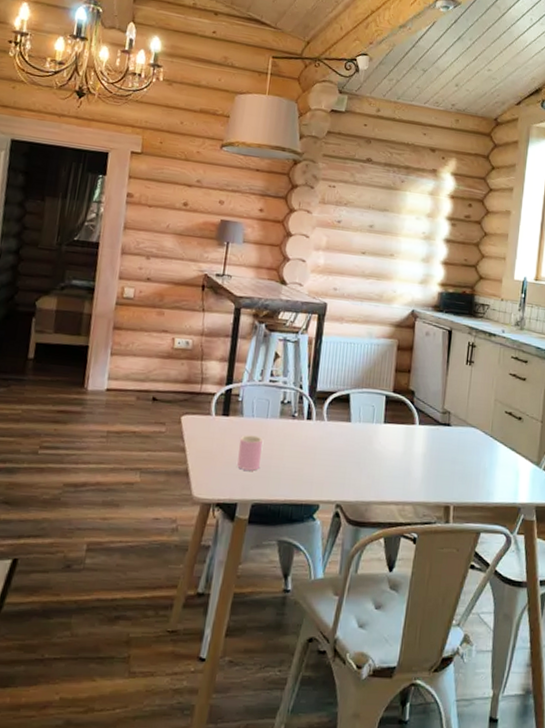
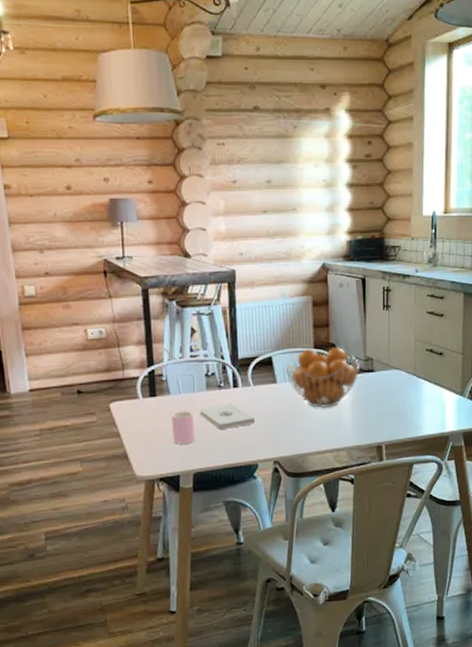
notepad: none [269,435,324,462] -> present [200,403,256,429]
fruit basket: none [362,392,437,457] -> present [286,347,360,409]

